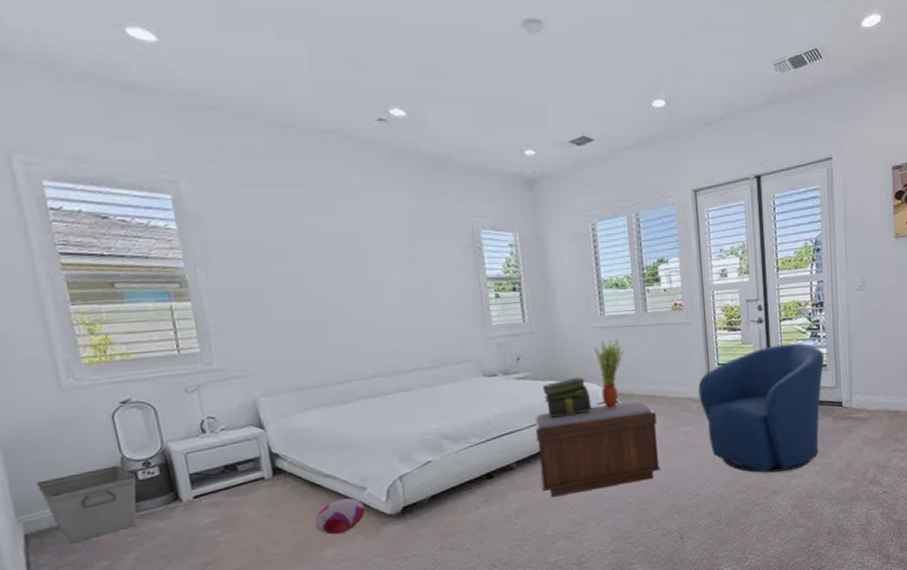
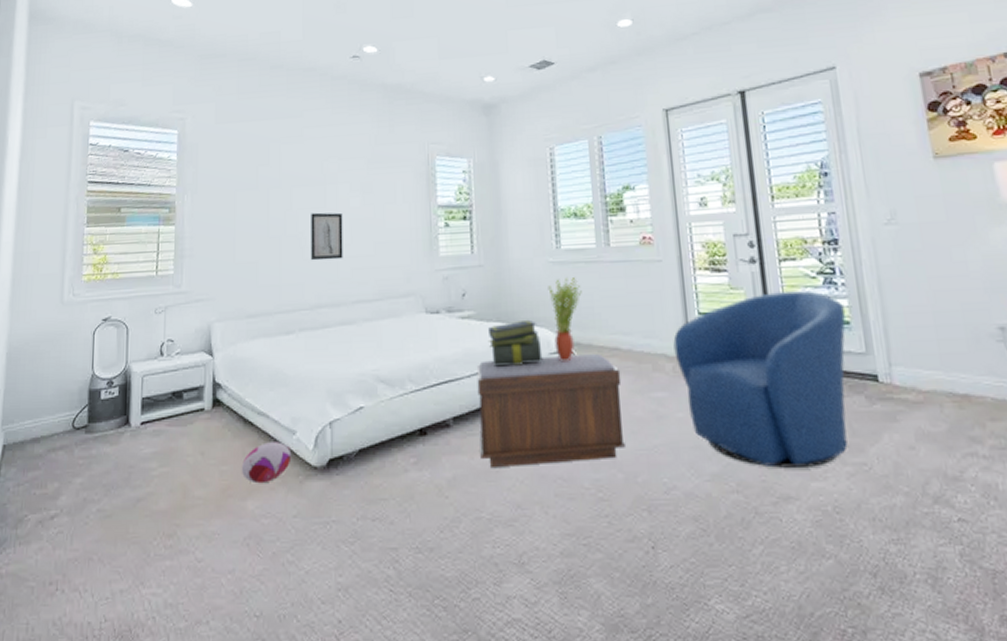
storage bin: present [36,465,137,544] -> none [23,383,99,460]
wall art: none [352,285,394,334] -> present [311,212,343,261]

